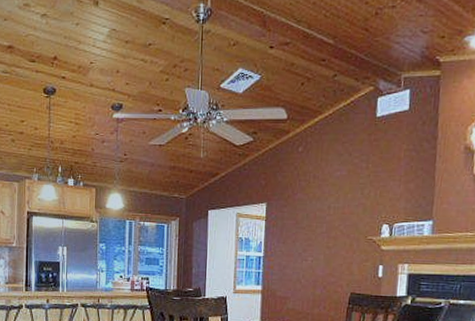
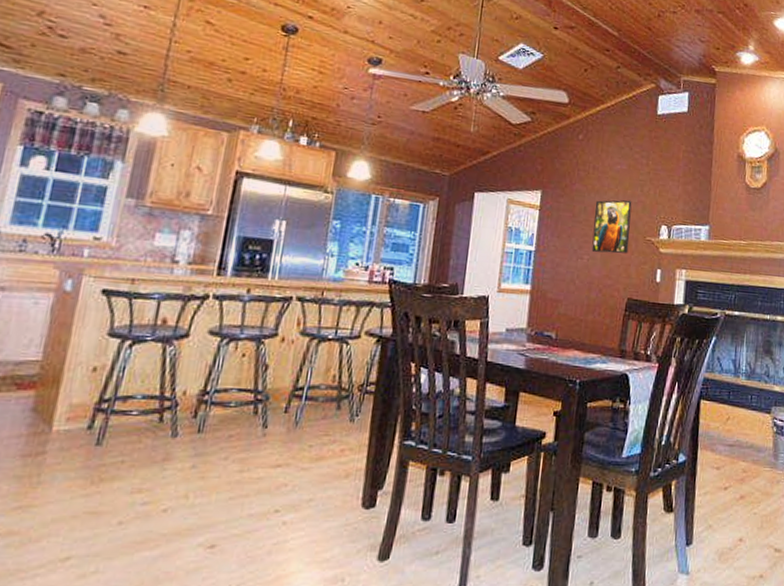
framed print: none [315,203,353,254] -> present [591,200,632,254]

